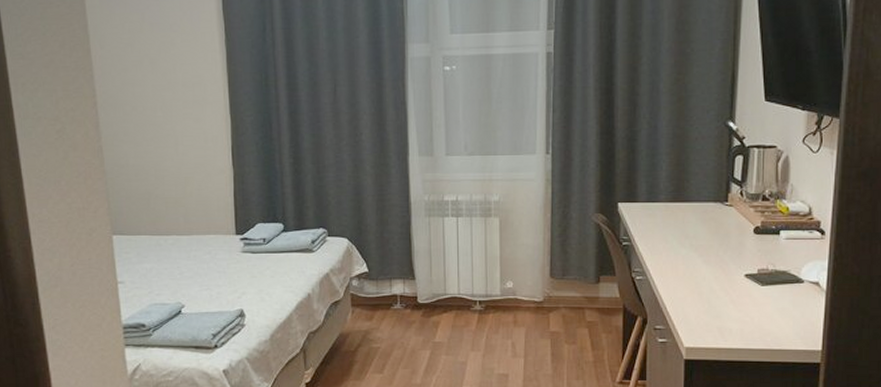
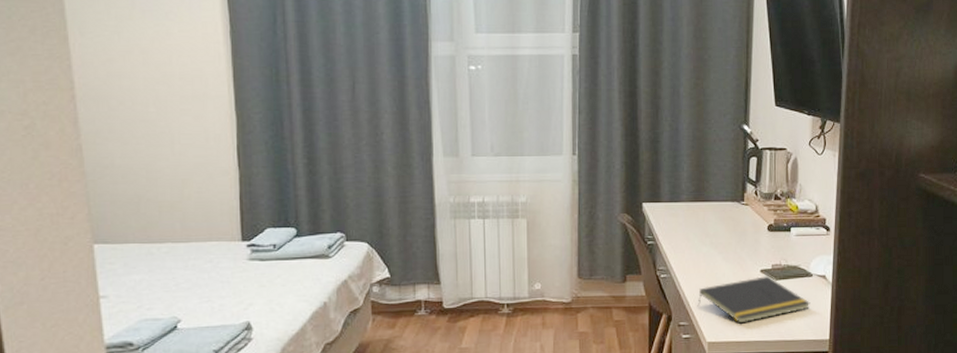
notepad: none [674,280,801,330] -> present [697,275,811,324]

